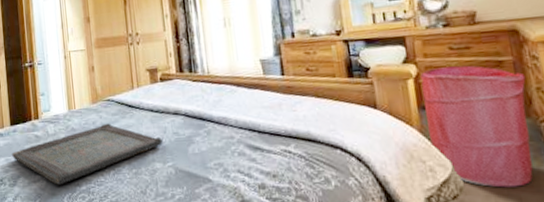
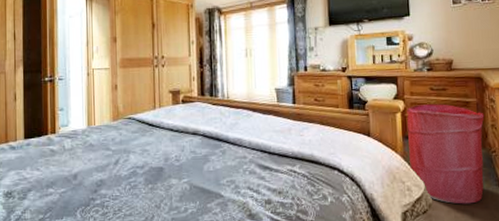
serving tray: present [12,123,163,185] -> none [24,140,180,199]

